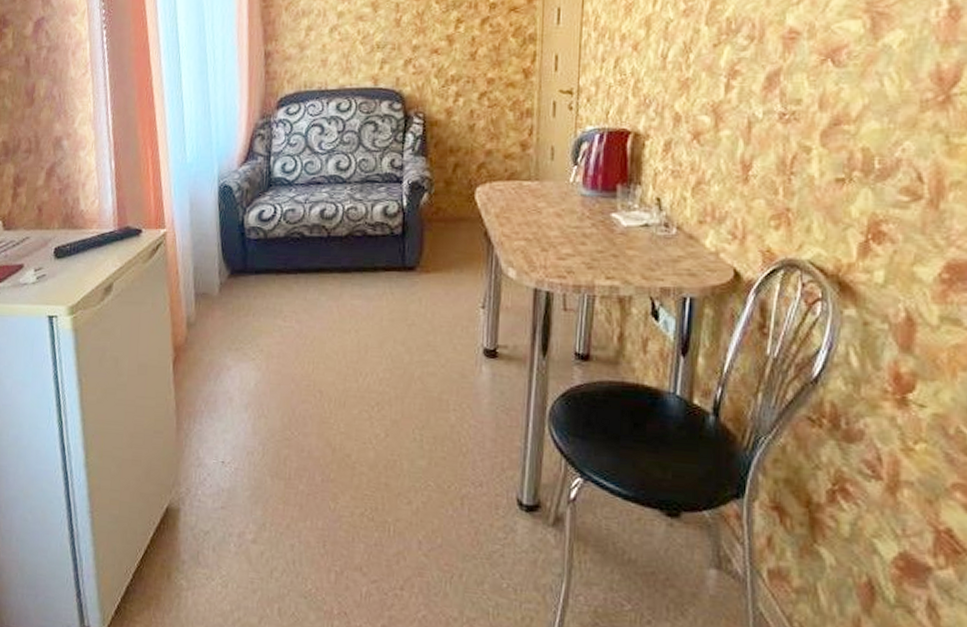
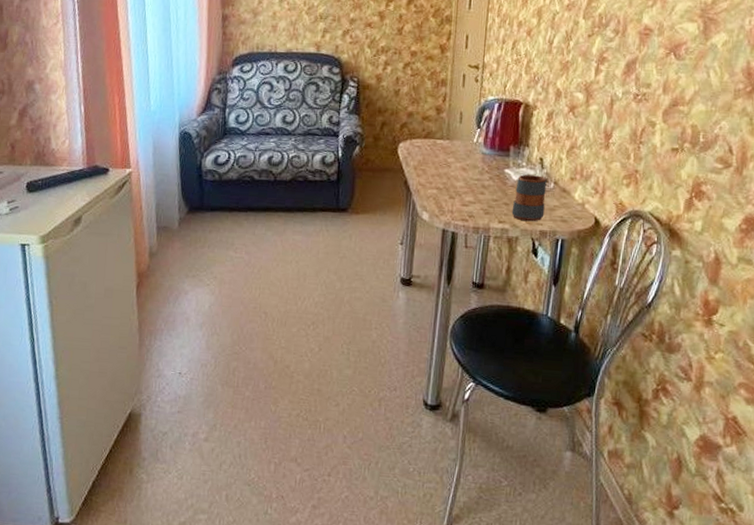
mug: none [622,219,667,277] -> present [511,174,547,222]

